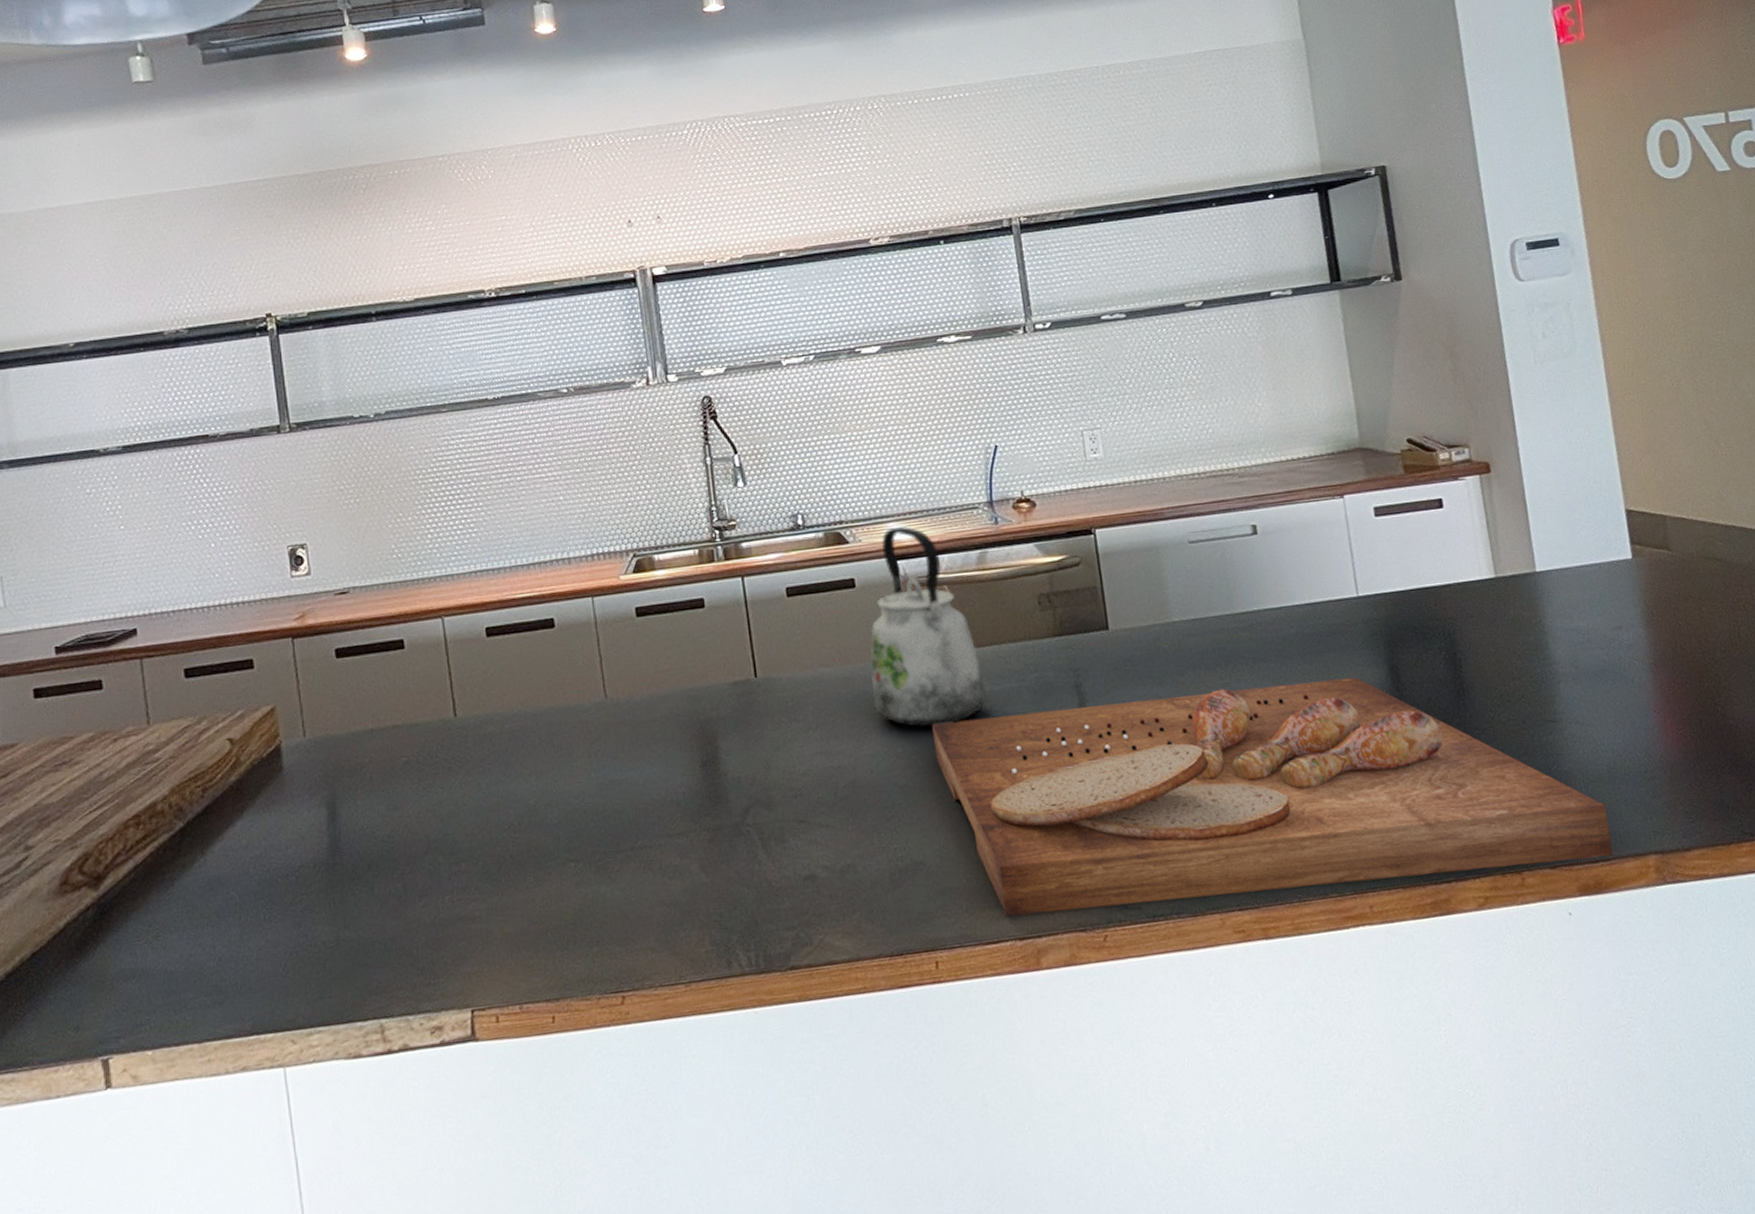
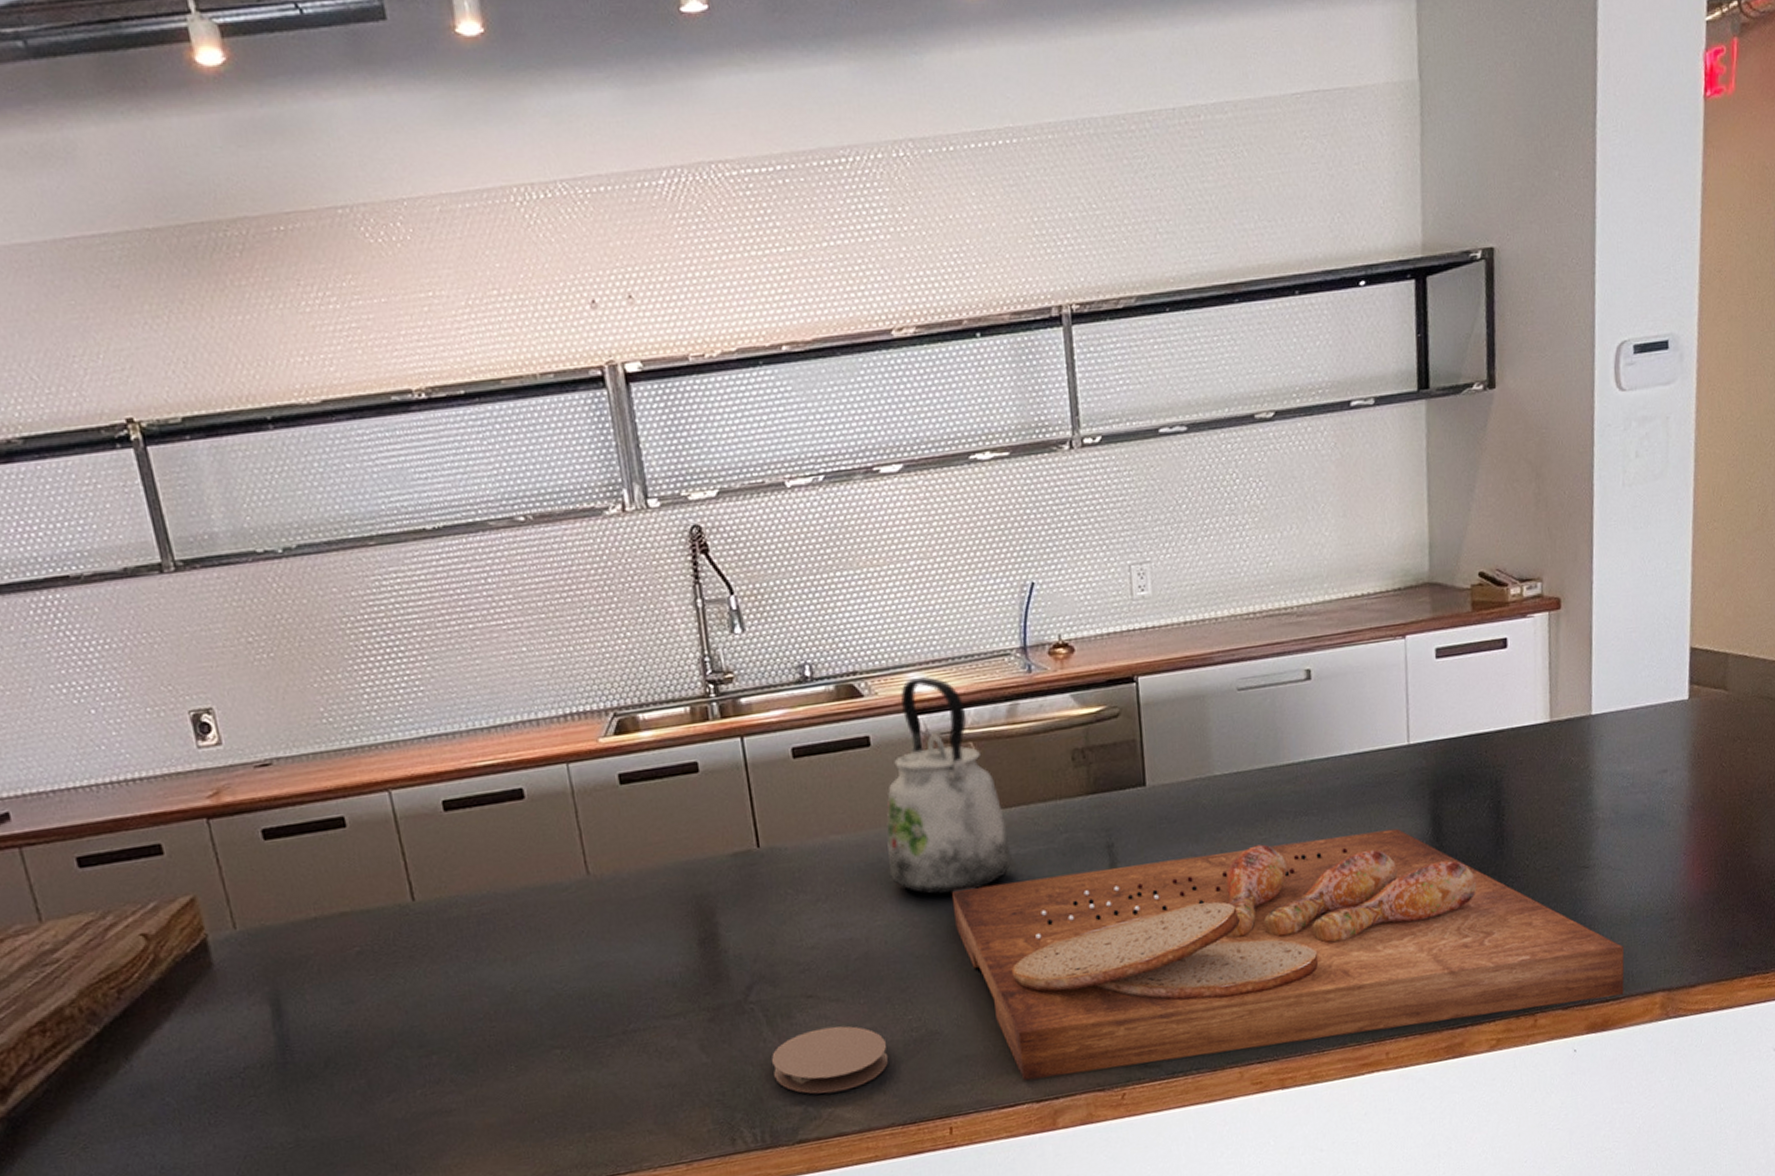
coaster: none [765,852,876,920] -> present [771,1026,889,1094]

